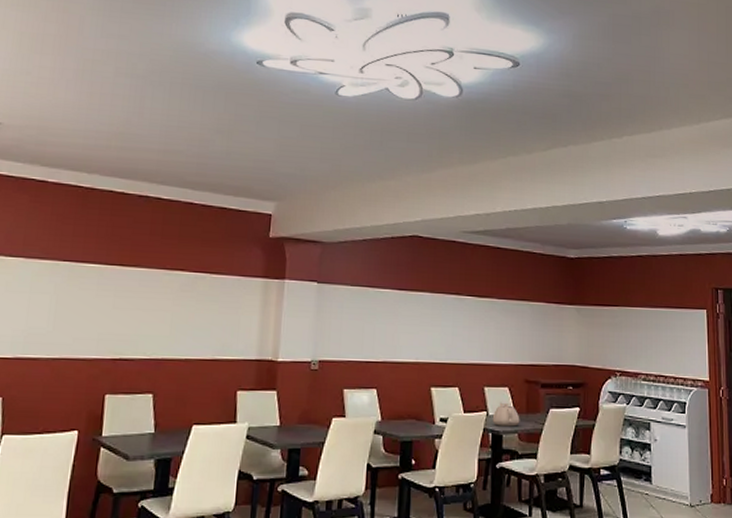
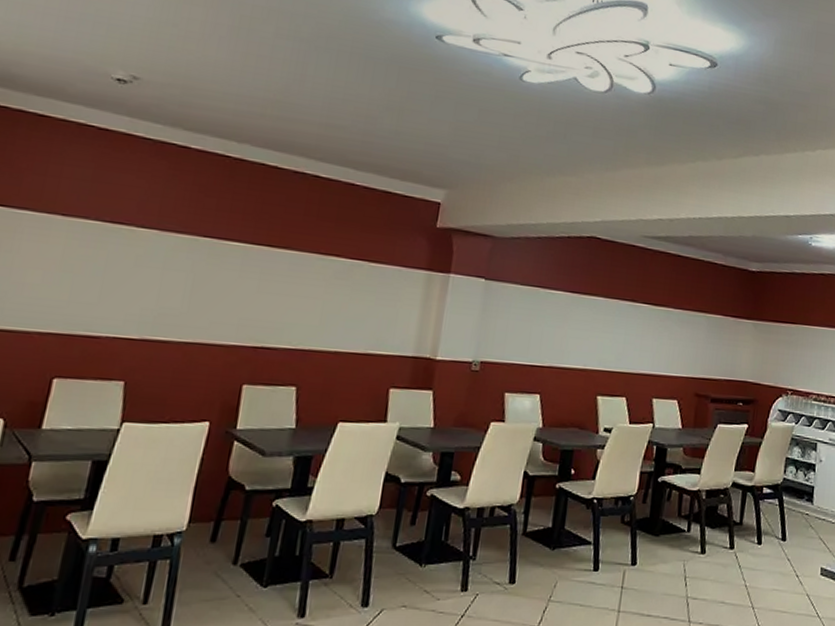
teapot: present [492,402,520,427] -> none [658,414,687,441]

